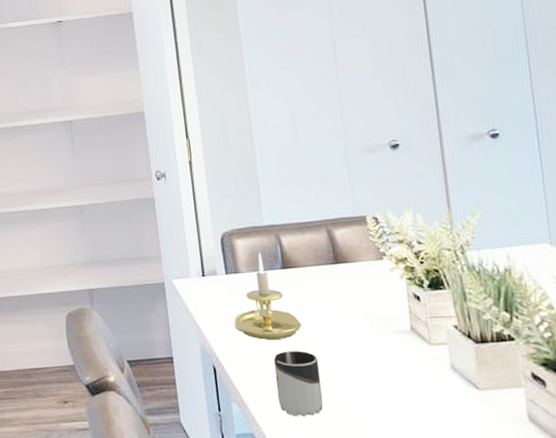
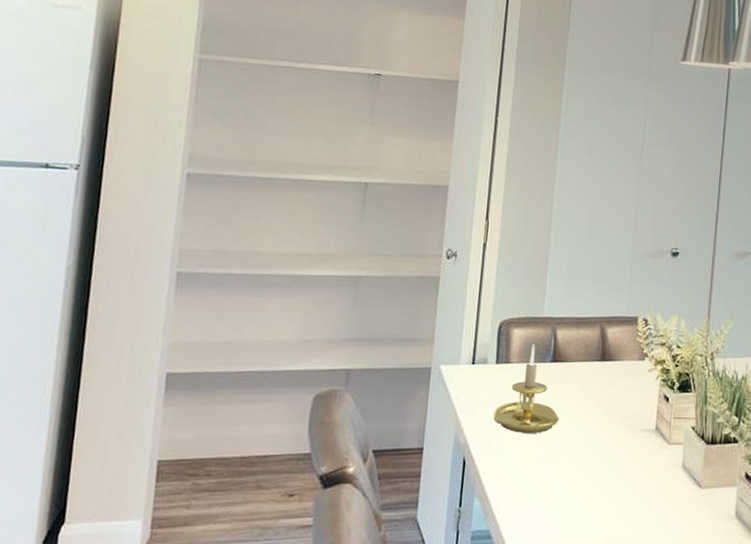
cup: present [273,351,323,417] -> none [521,445,568,513]

